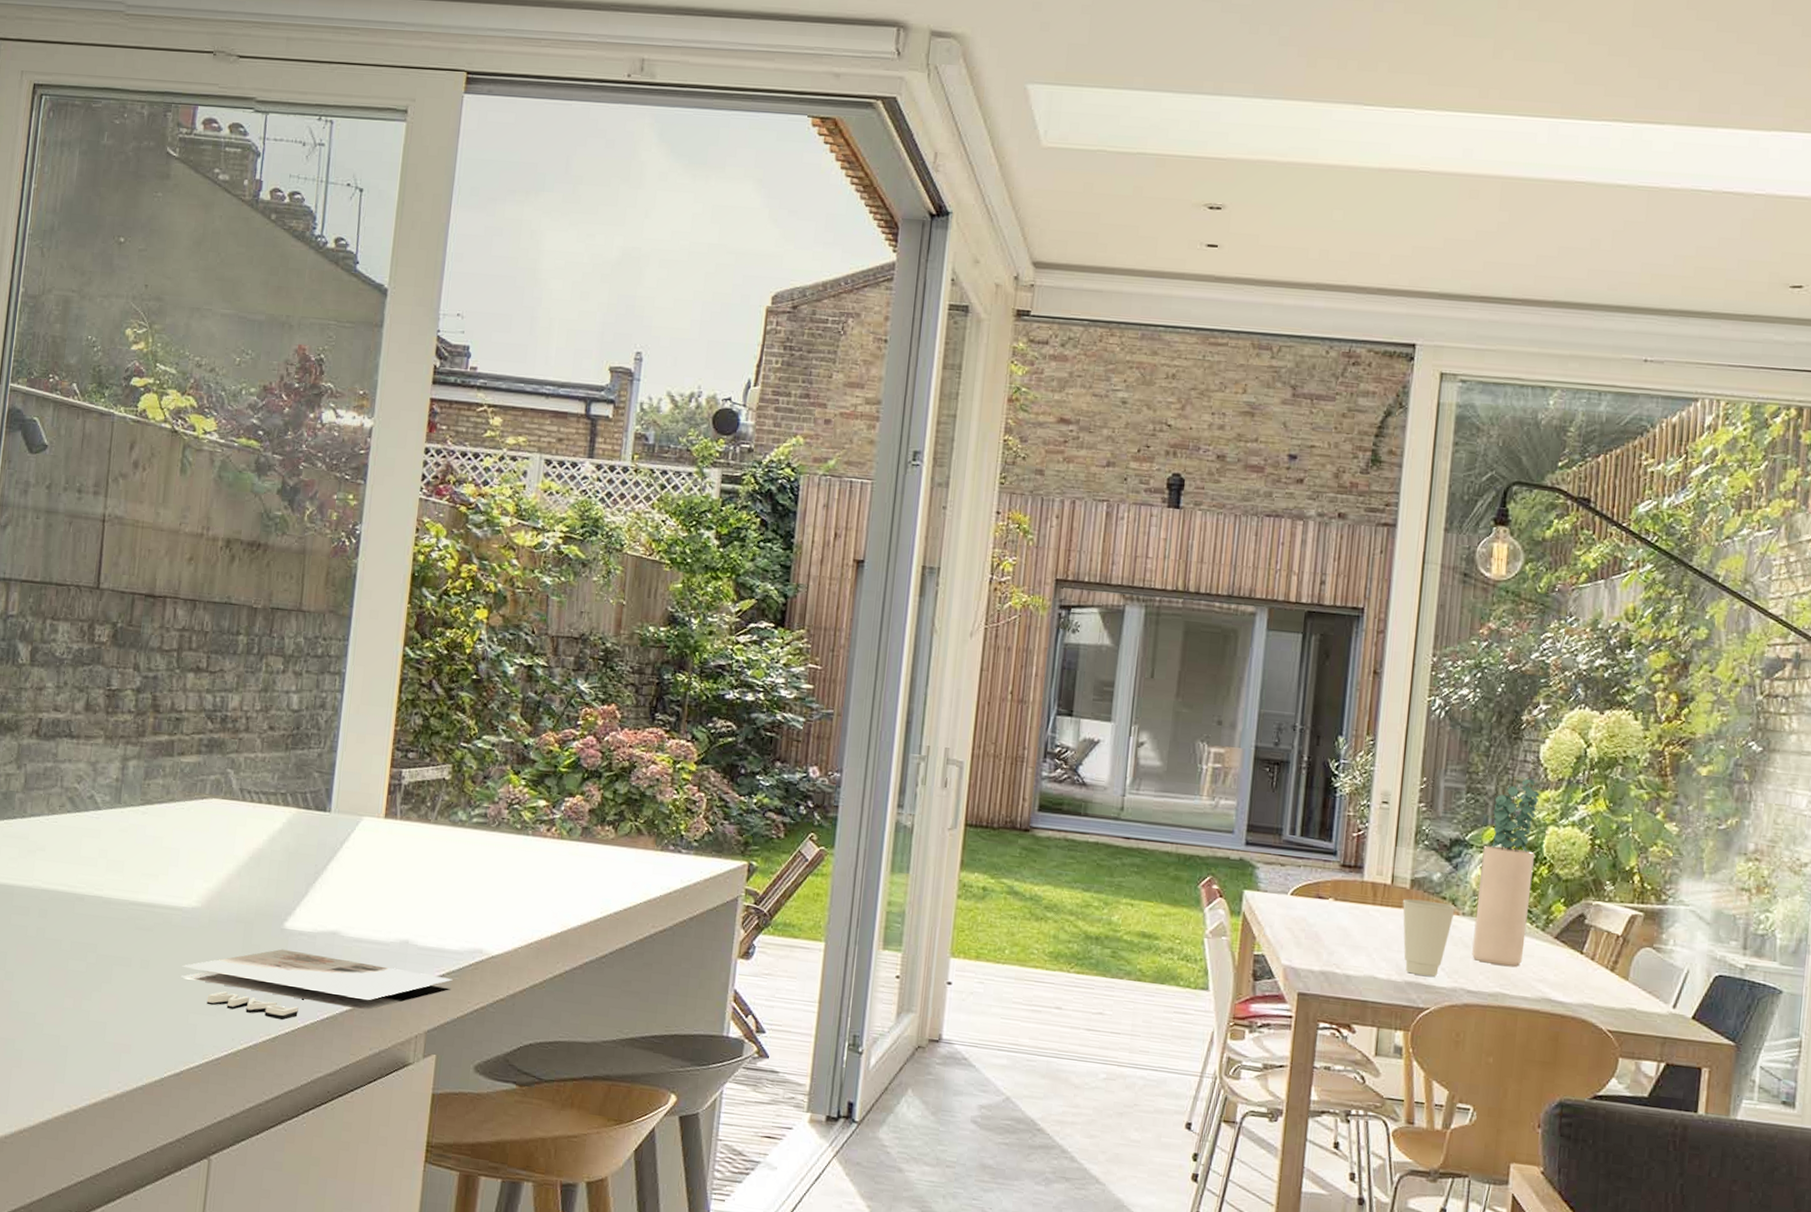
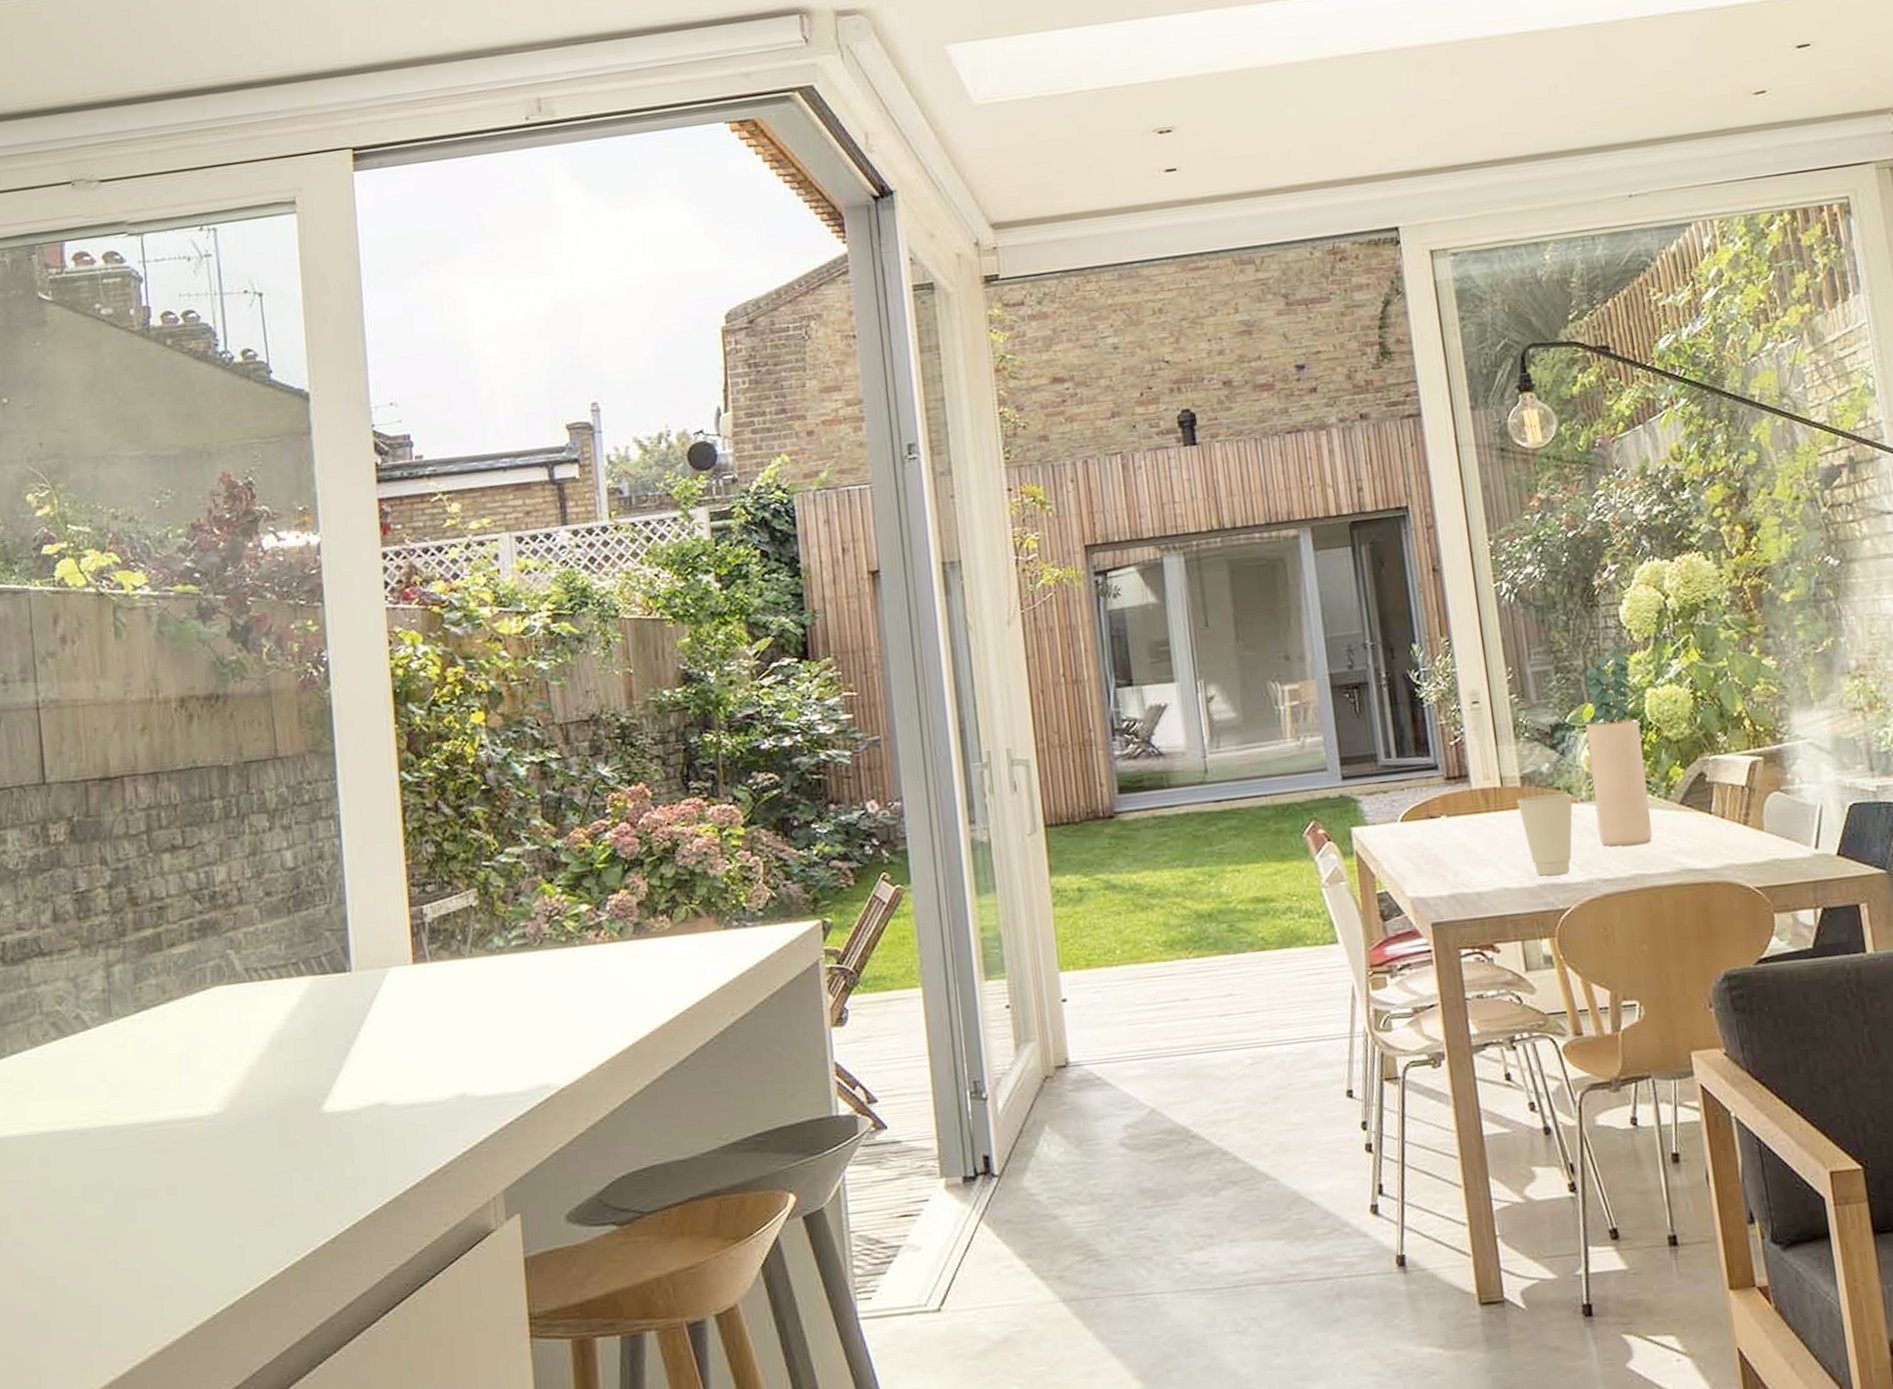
magazine: present [180,949,453,1021] -> none [214,1124,524,1219]

